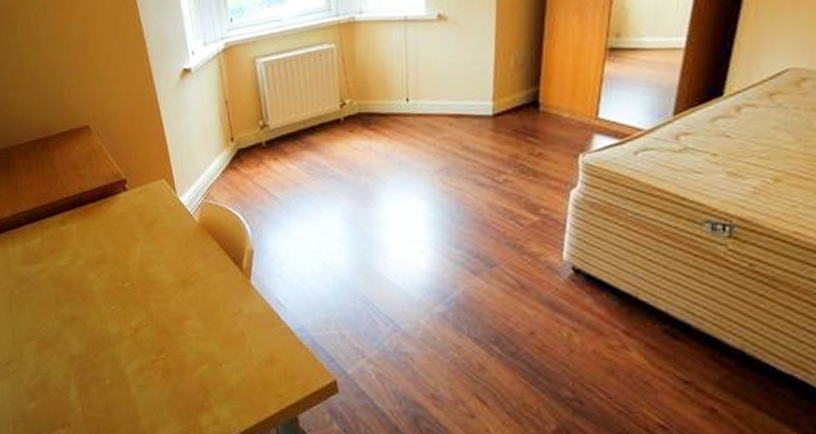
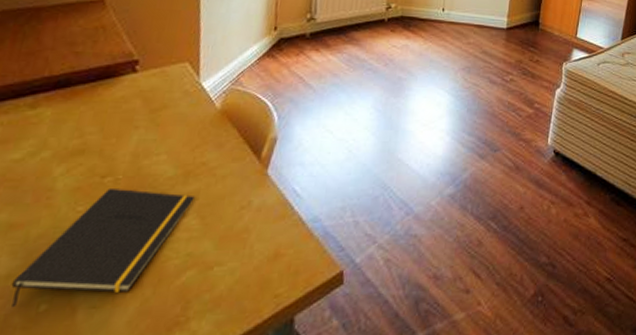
notepad: none [84,291,195,379] -> present [11,187,195,308]

